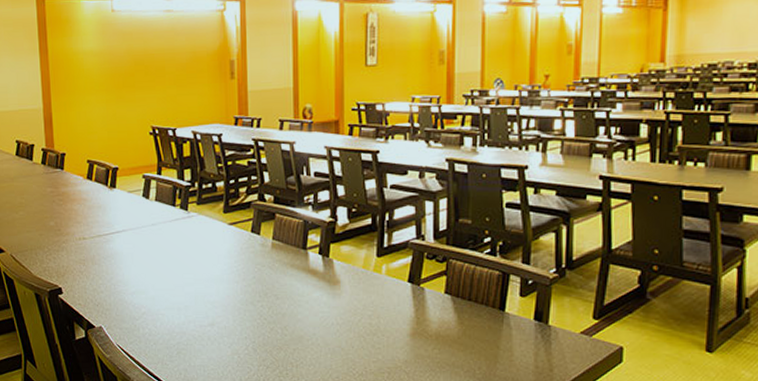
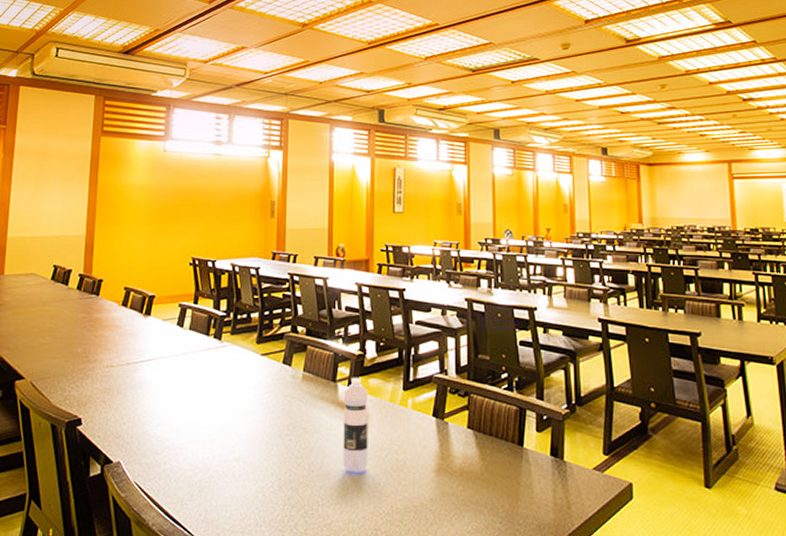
water bottle: none [315,244,341,336] -> present [343,377,368,472]

